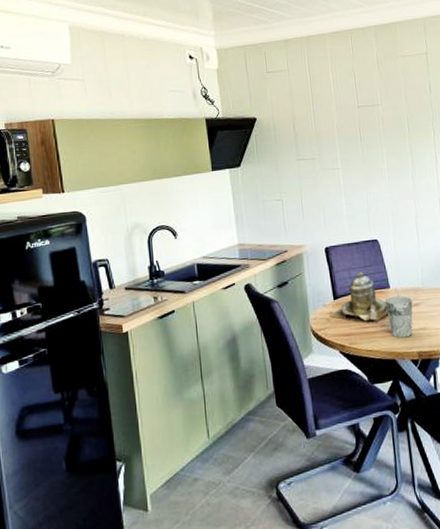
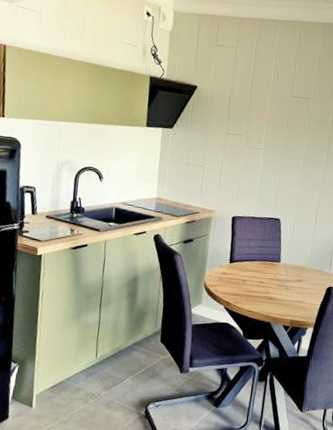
teapot: present [329,271,389,321] -> none [222,243,275,288]
cup: present [385,295,413,338] -> none [272,269,297,307]

